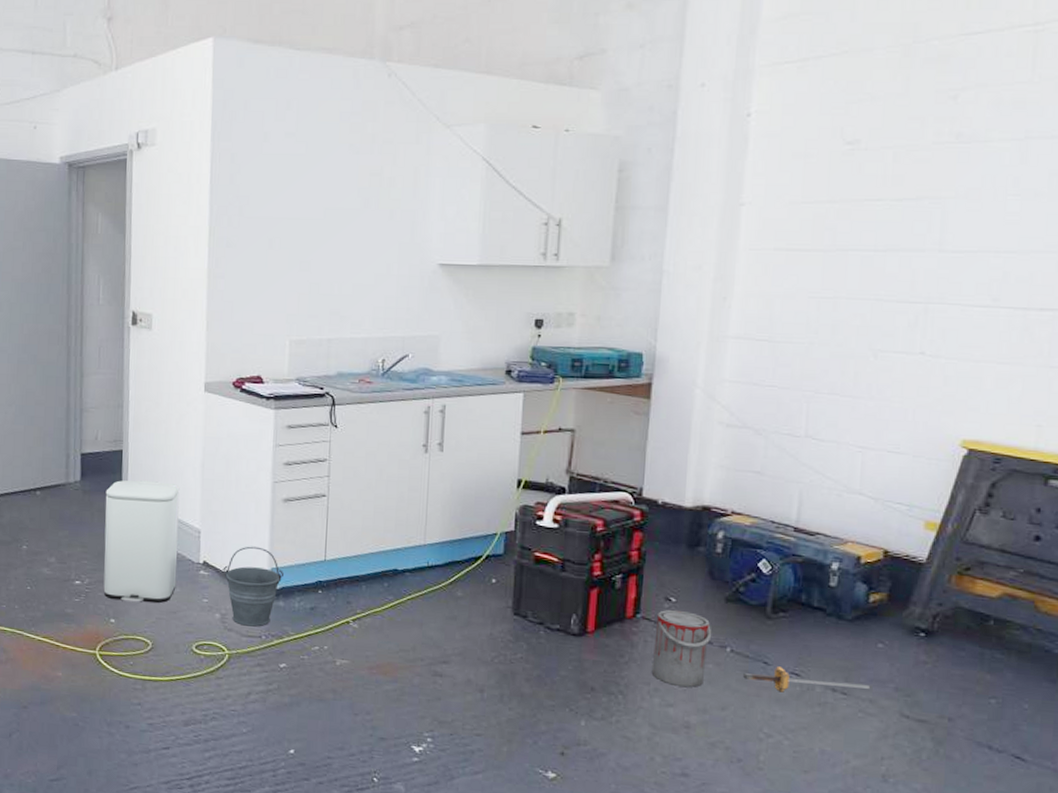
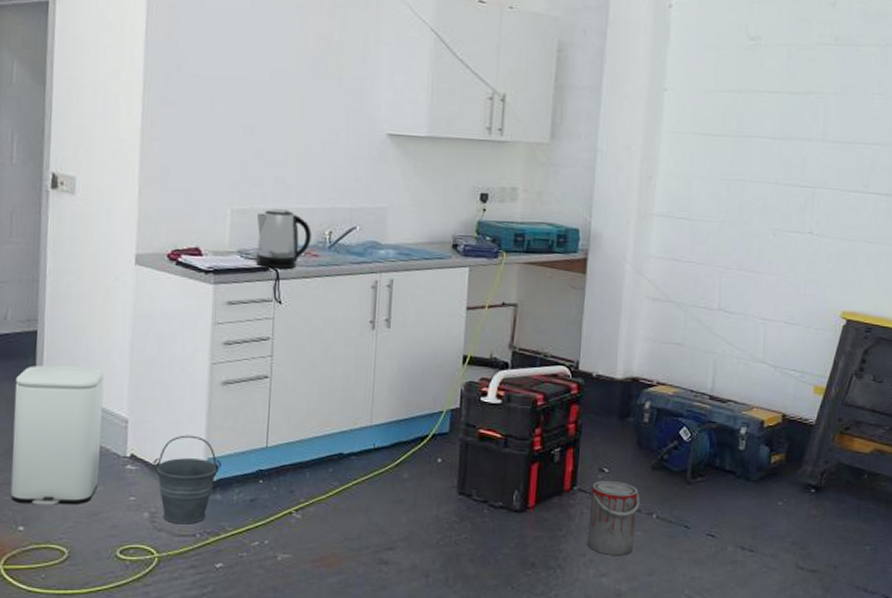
kettle: none [313,338,365,396] -> present [256,208,311,270]
clamp: present [743,666,871,693] -> none [667,529,773,554]

